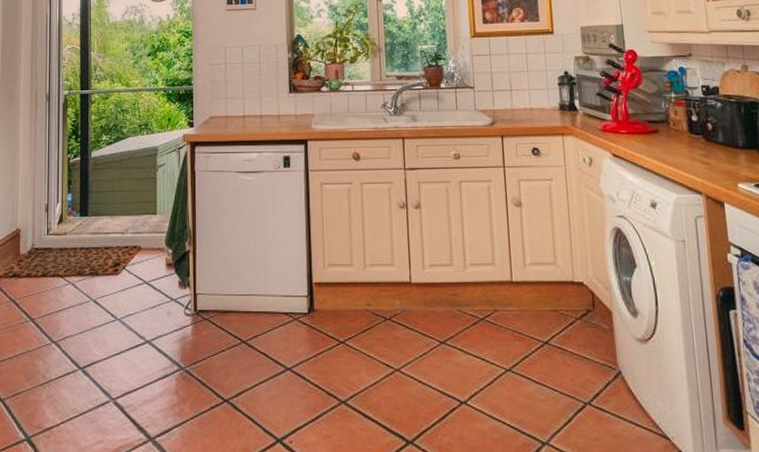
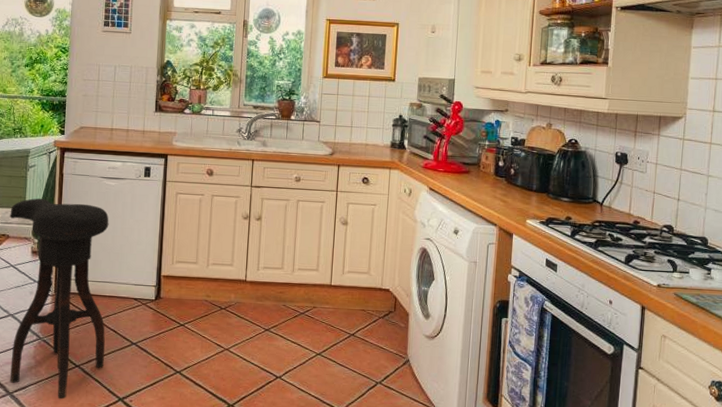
stool: none [140,201,257,444] -> present [10,198,109,400]

